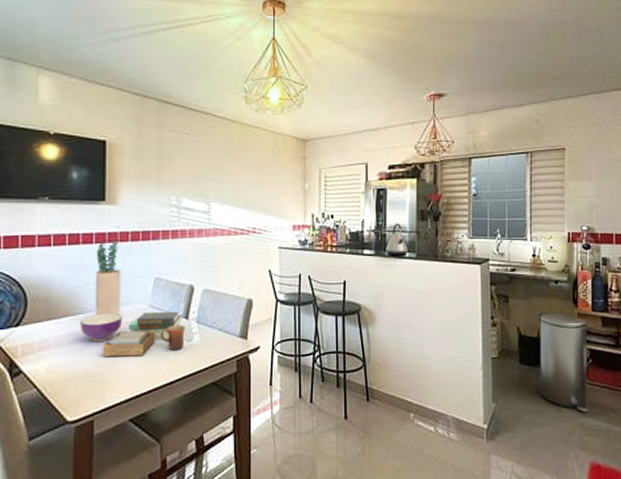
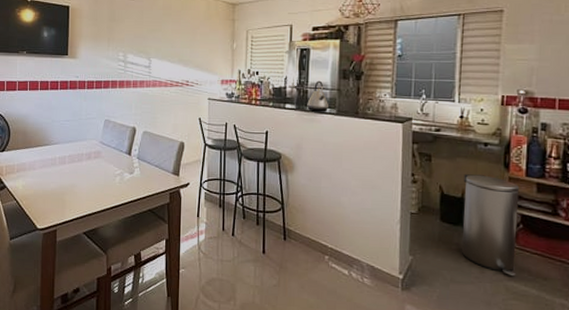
bowl: present [80,314,123,342] -> none [48,146,80,169]
vase: present [95,235,122,316] -> none [59,83,79,148]
napkin holder: present [103,331,155,358] -> none [64,162,104,183]
books: present [129,311,182,340] -> none [84,147,126,171]
mug: present [161,324,186,351] -> none [109,159,129,181]

